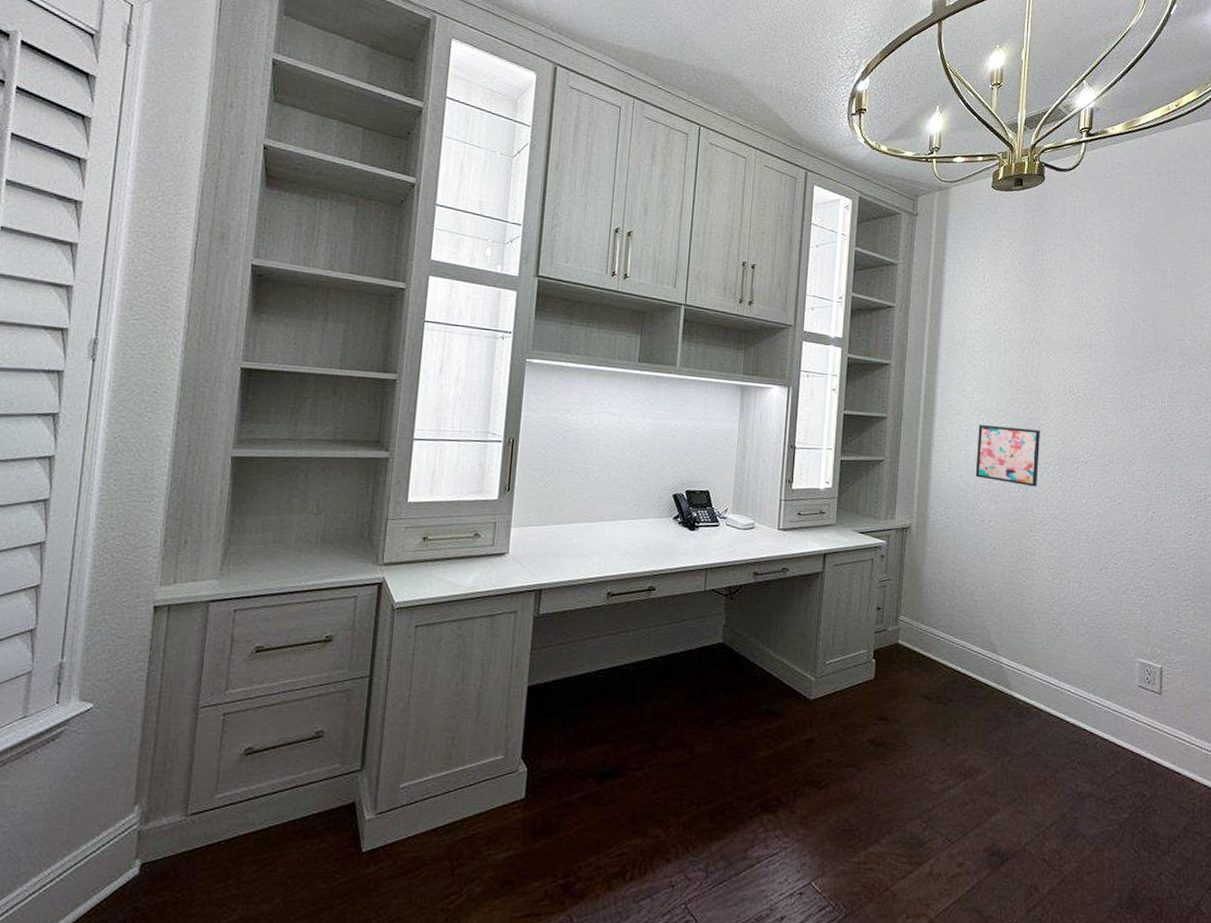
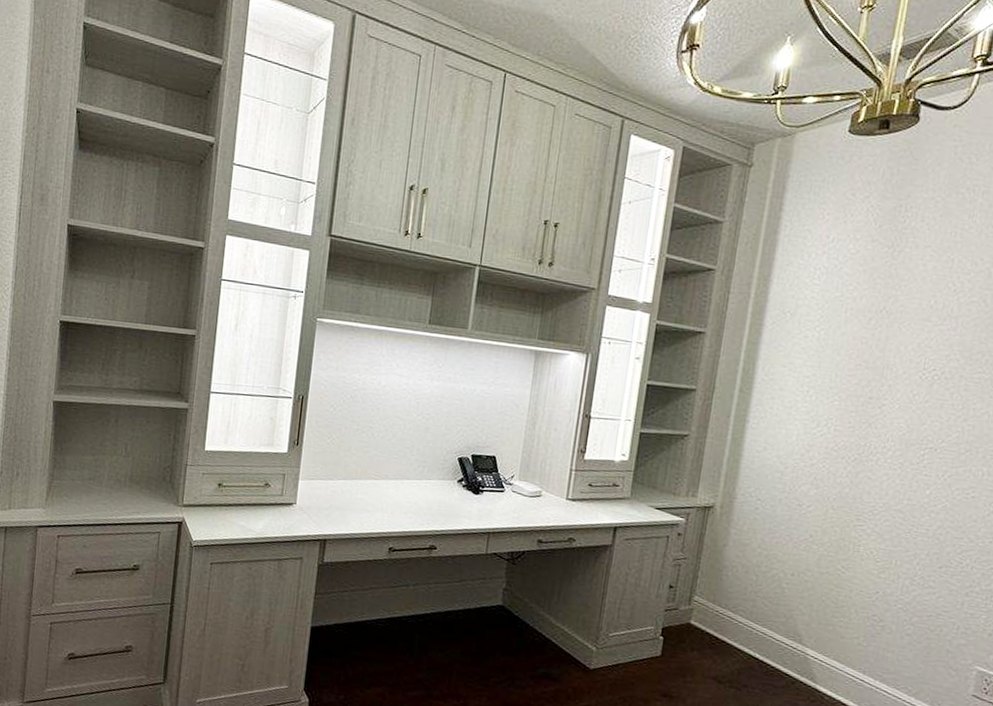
wall art: present [975,425,1040,487] -> none [795,402,881,473]

